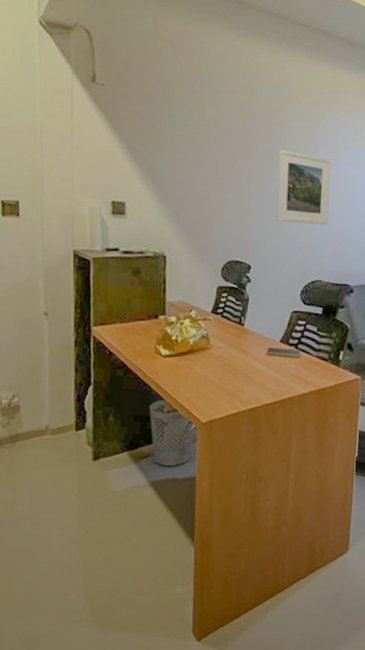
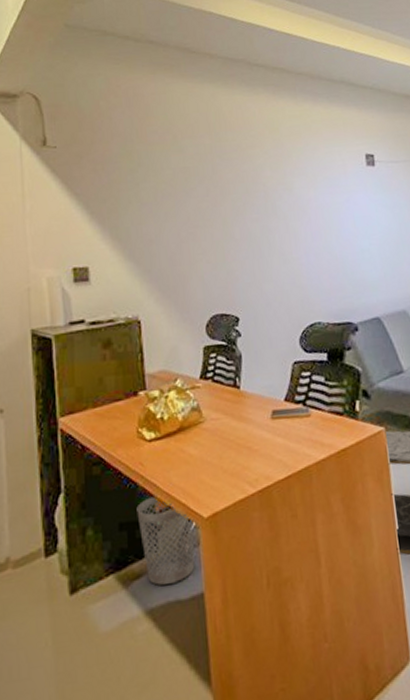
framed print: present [276,149,332,225] -> none [252,187,318,264]

